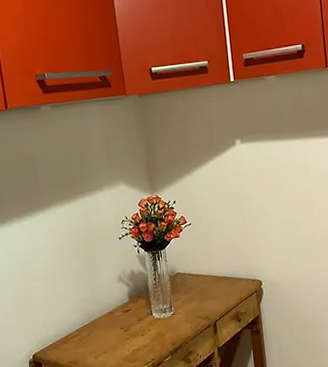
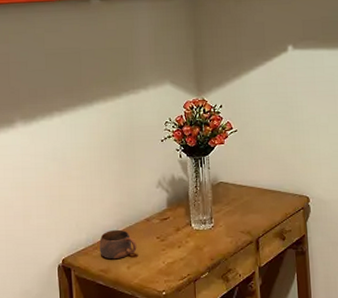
cup: none [66,323,103,352] -> present [99,229,137,260]

